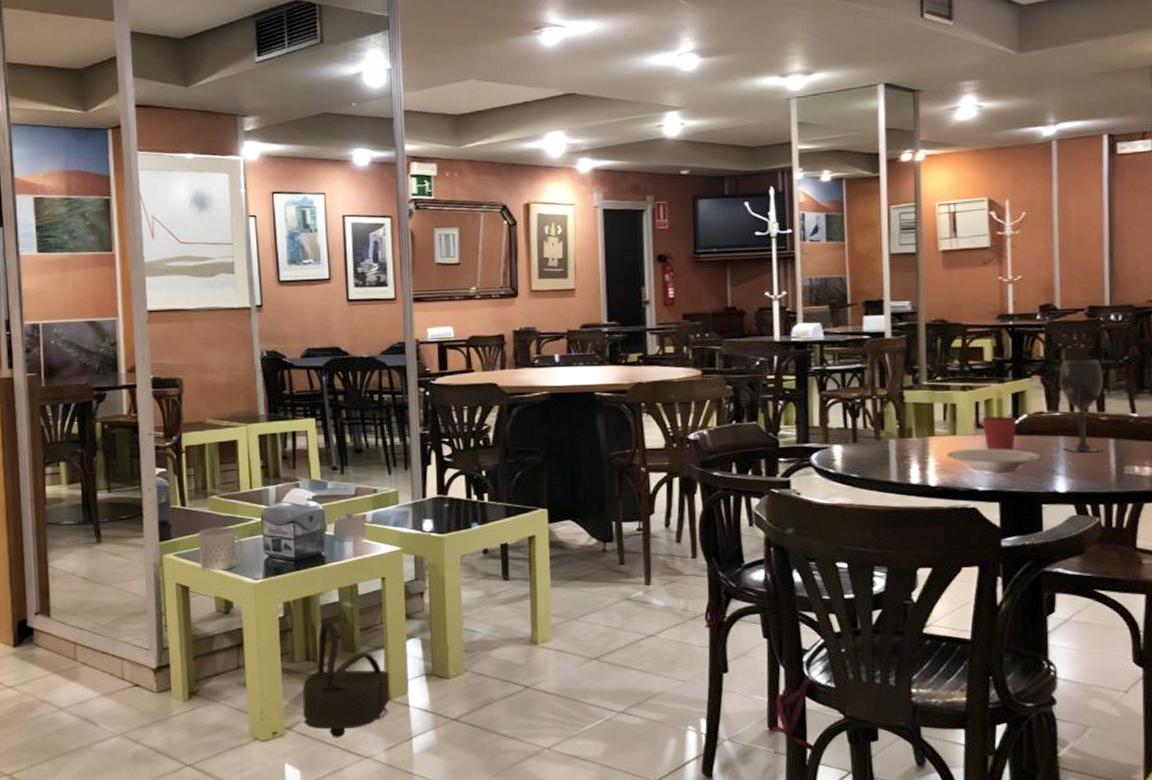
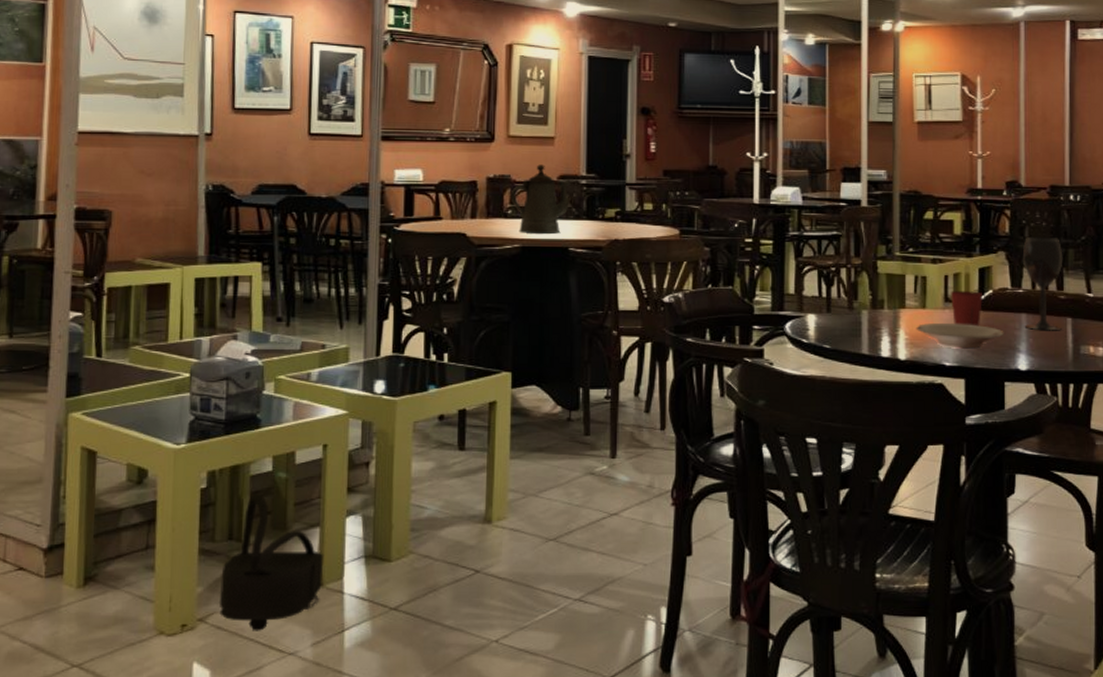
mug: present [198,526,244,571] -> none [111,382,167,433]
sugar bowl: present [332,511,367,543] -> none [271,369,311,404]
coffee pot: none [536,315,595,381] -> present [510,164,572,234]

